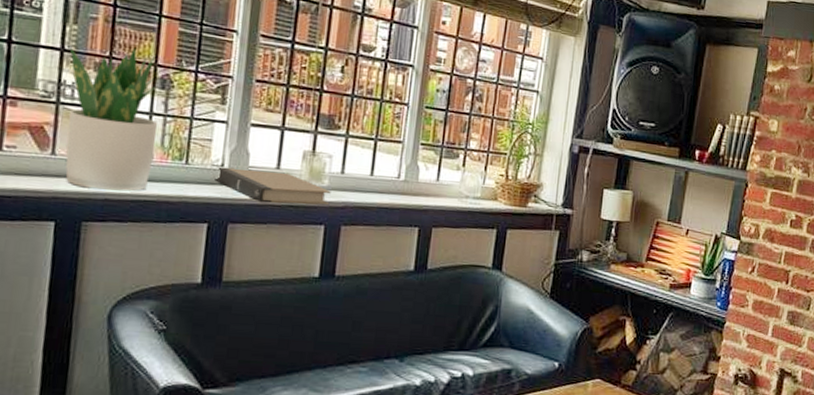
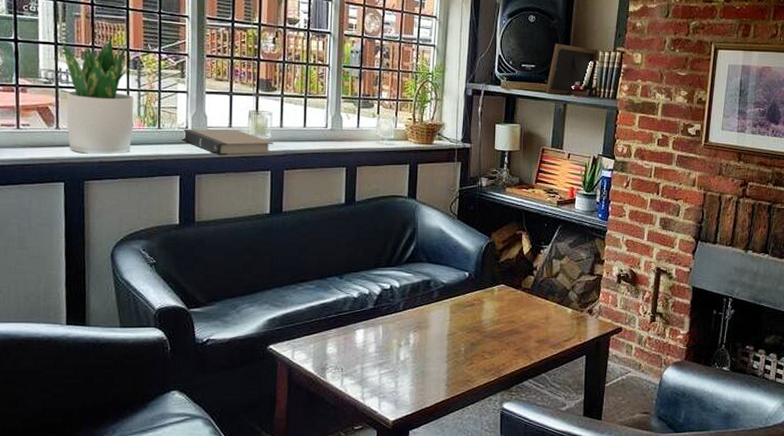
picture frame: none [665,100,728,166] -> present [545,43,598,97]

